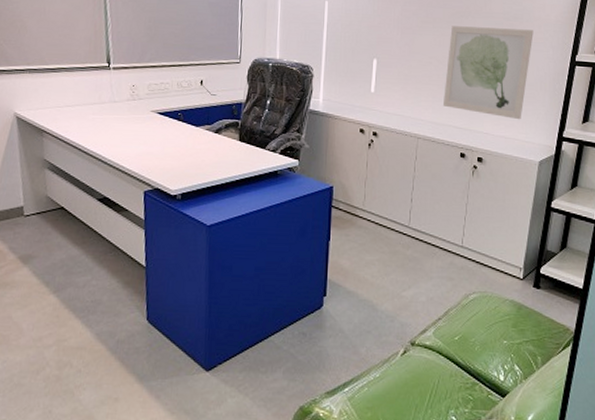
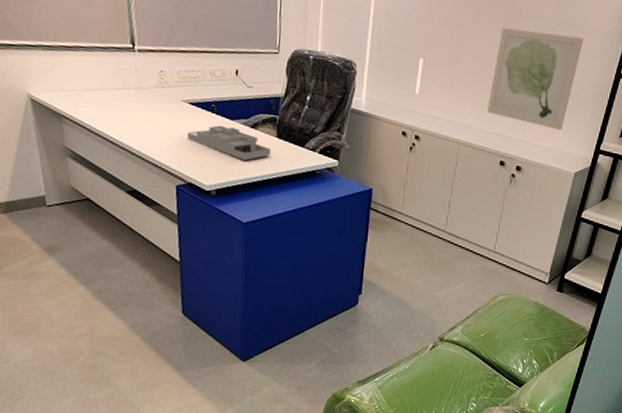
desk organizer: none [155,132,233,165] -> present [187,125,271,161]

